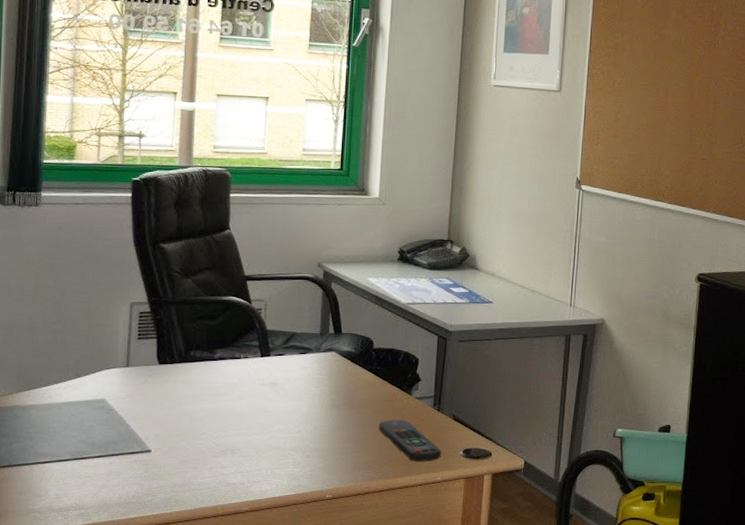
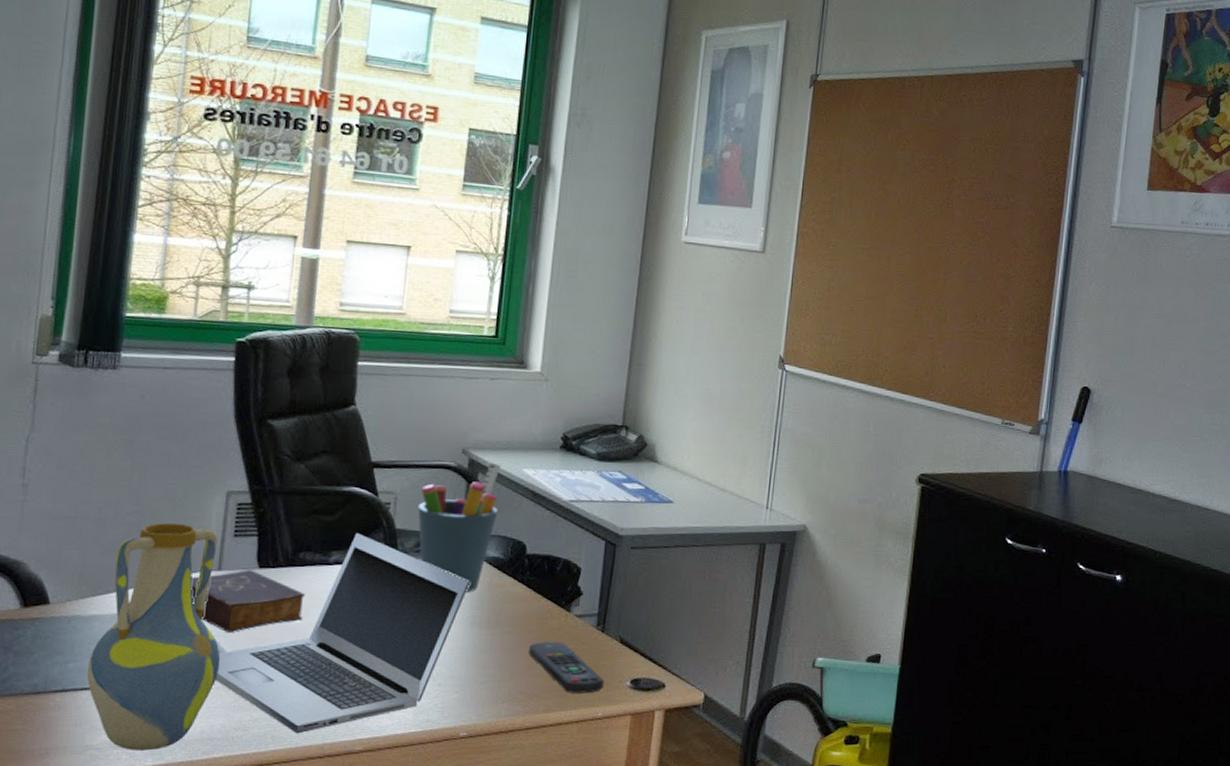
vase: none [27,330,132,513] -> present [86,523,221,751]
book: none [105,366,196,417] -> present [190,570,305,632]
laptop: none [128,334,328,498] -> present [215,533,470,734]
pen holder: none [284,273,350,381] -> present [418,462,501,592]

